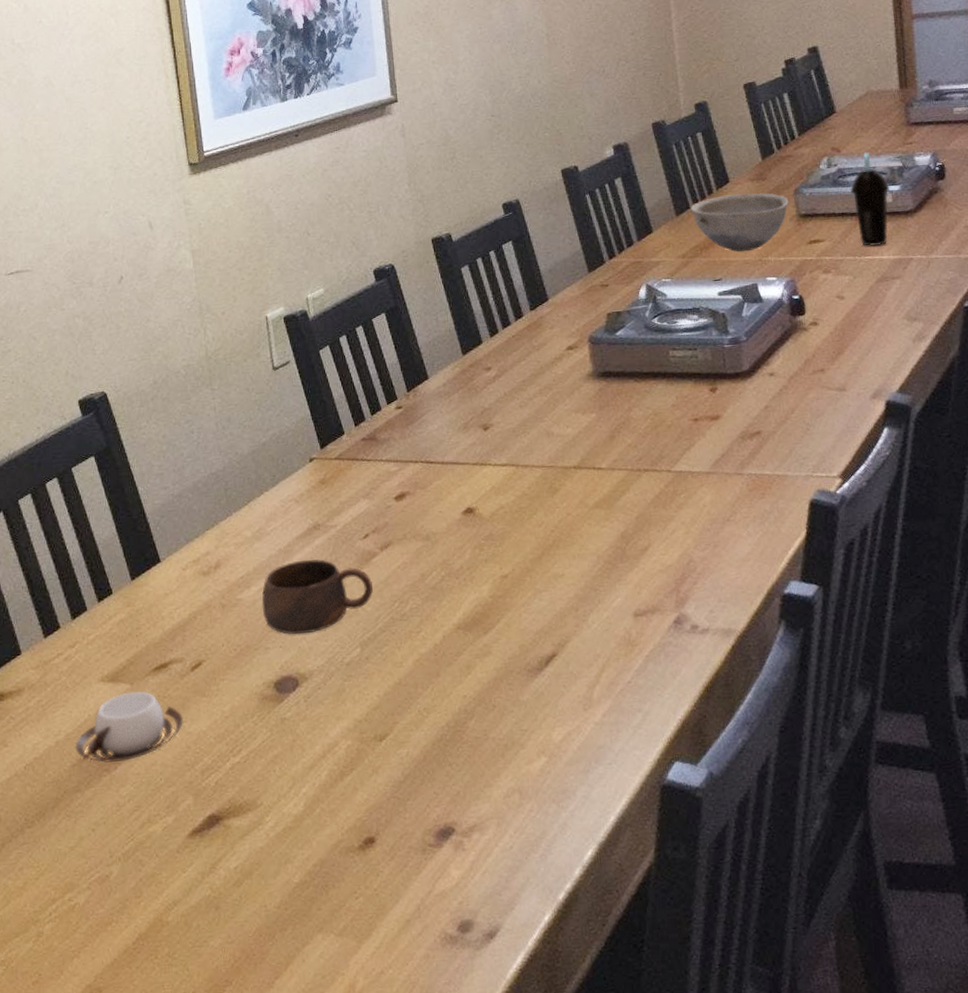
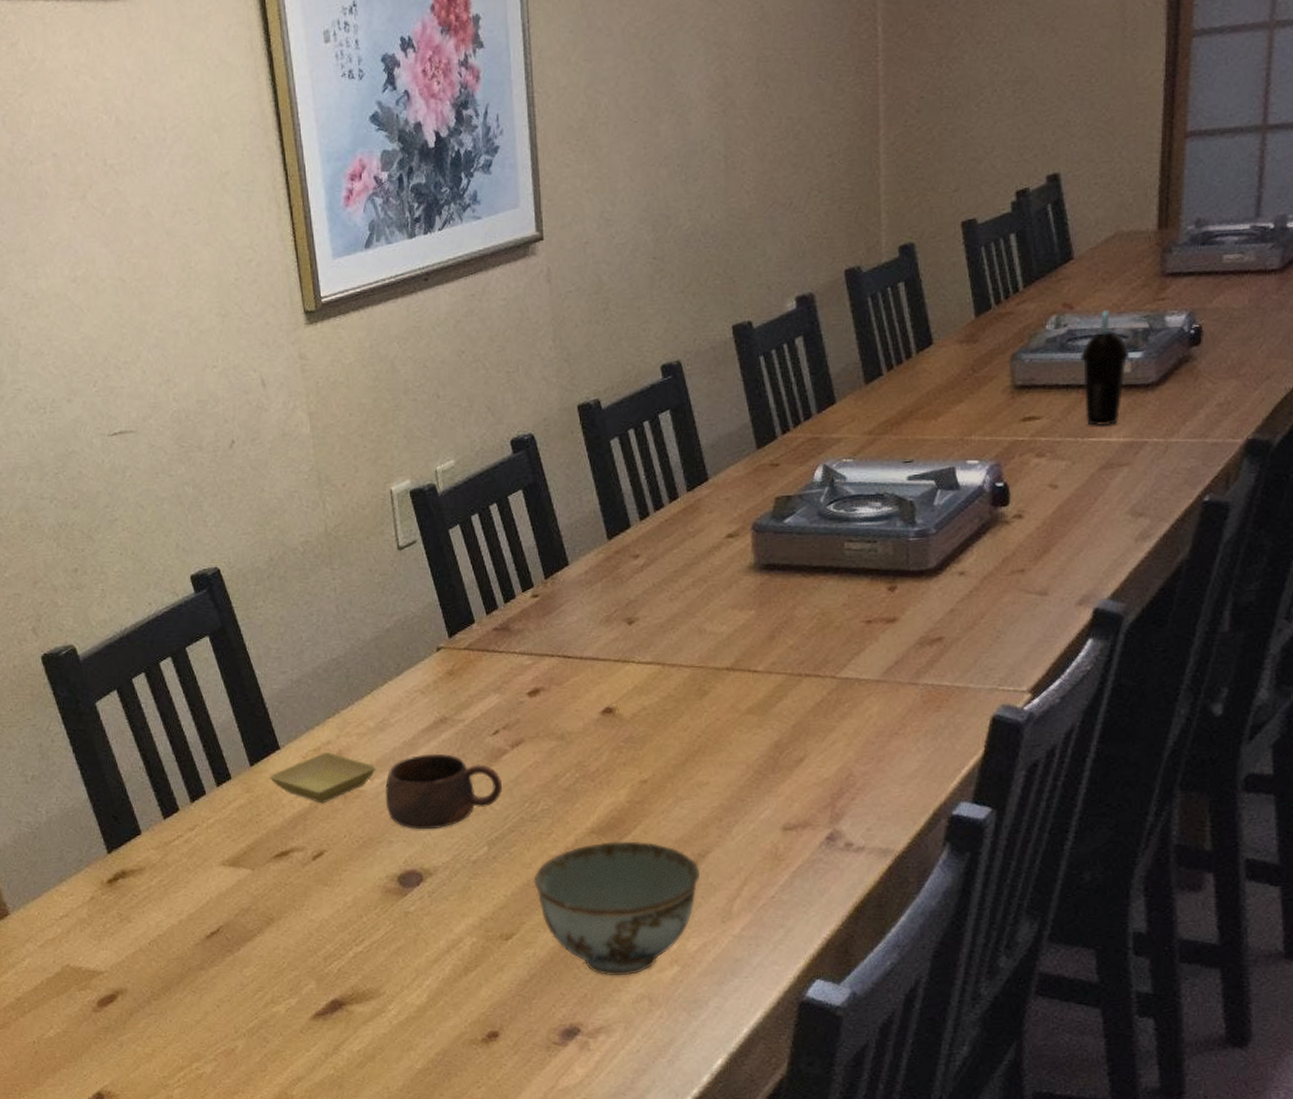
cup: present [75,691,184,763] -> none [198,877,306,944]
saucer: none [149,562,253,614] -> present [269,751,376,804]
bowl: none [405,634,562,771] -> present [533,841,701,976]
bowl: present [690,193,789,252] -> none [882,358,1003,430]

